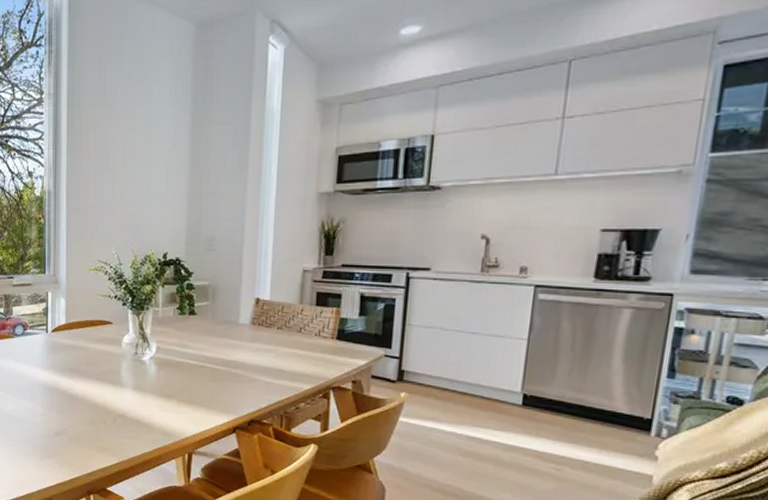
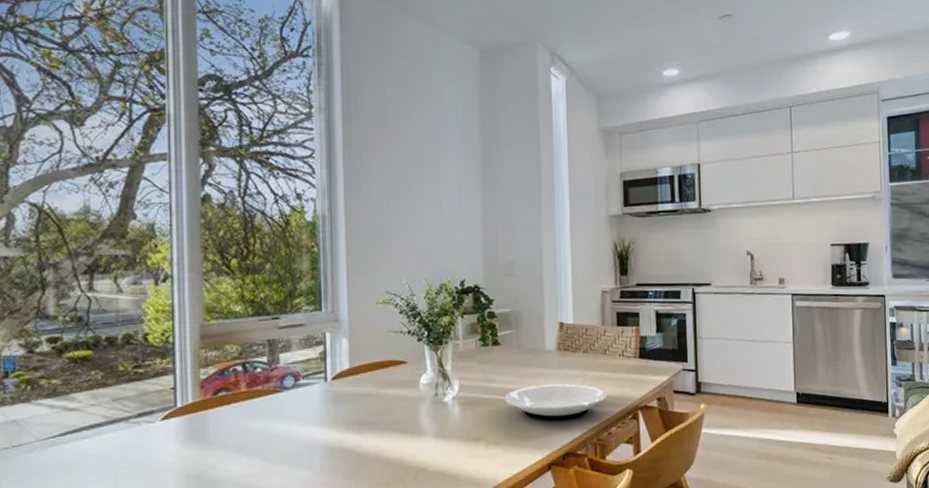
plate: none [196,355,299,389] -> present [504,384,608,420]

